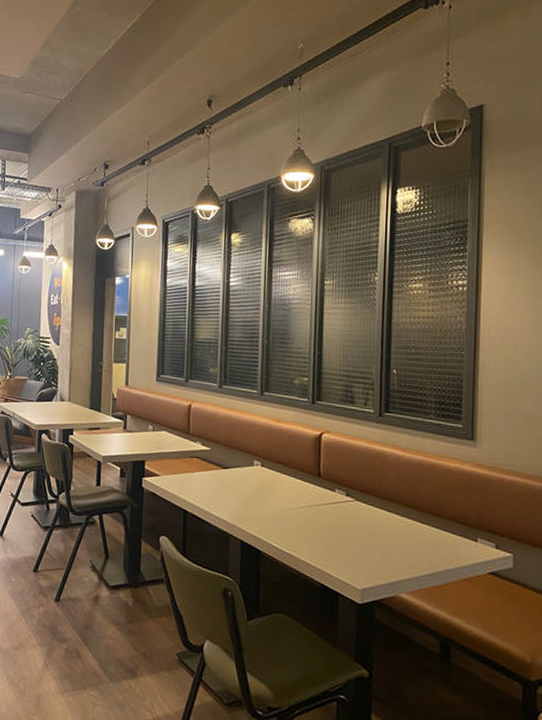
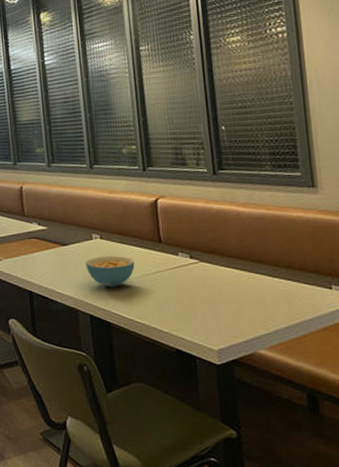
cereal bowl: none [243,484,292,516] -> present [85,256,135,288]

